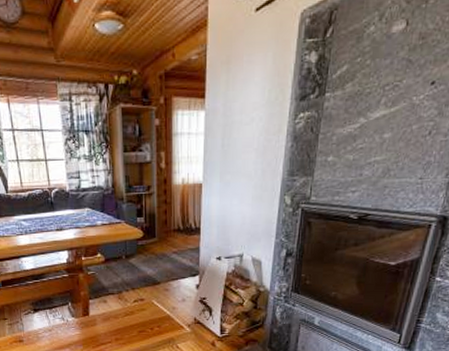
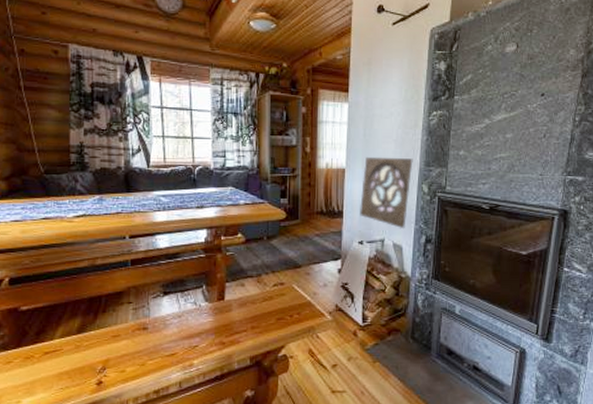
wall ornament: none [218,168,276,244] -> present [360,156,413,229]

